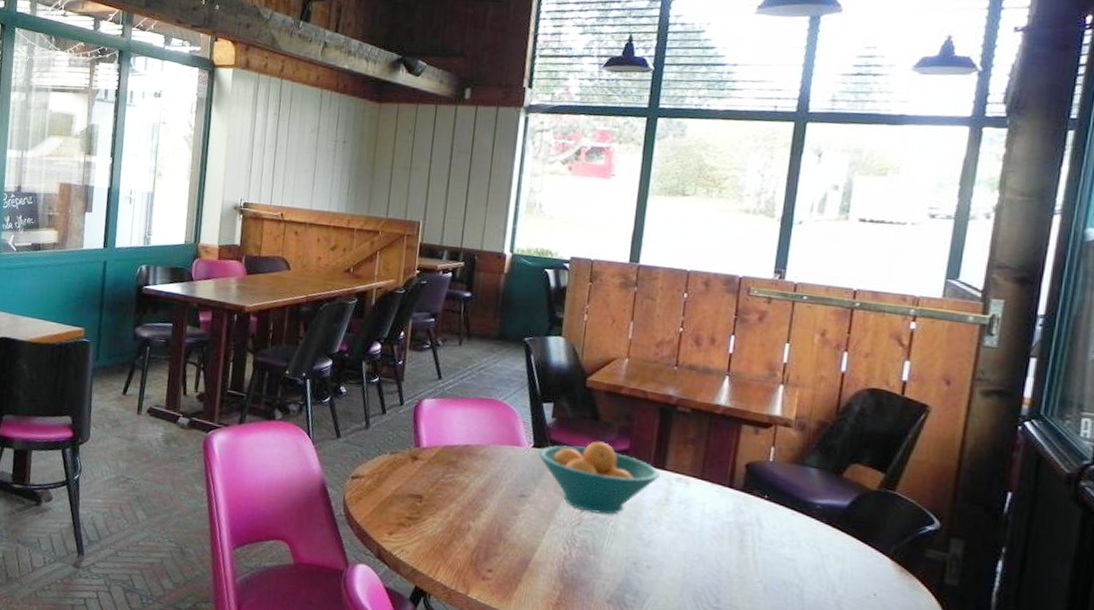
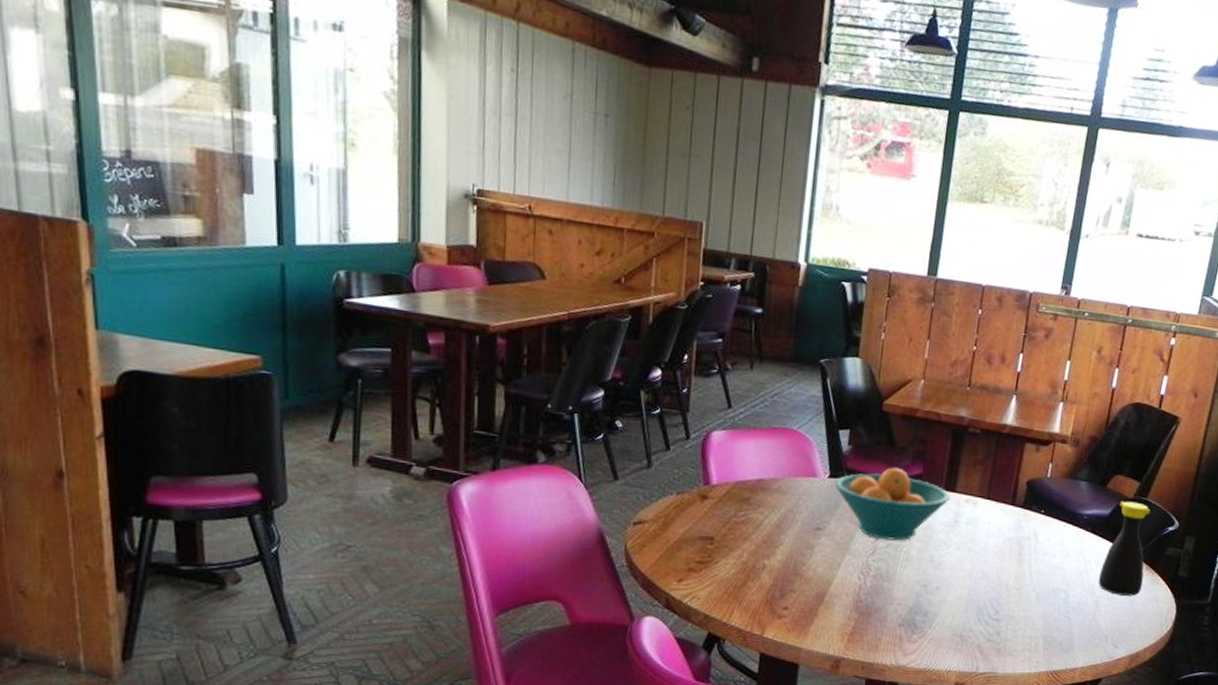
bottle: none [839,492,901,601] -> present [1098,500,1151,596]

